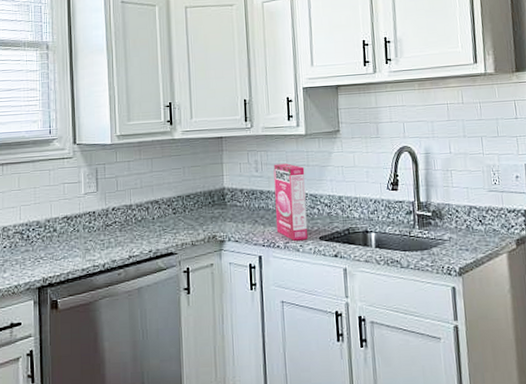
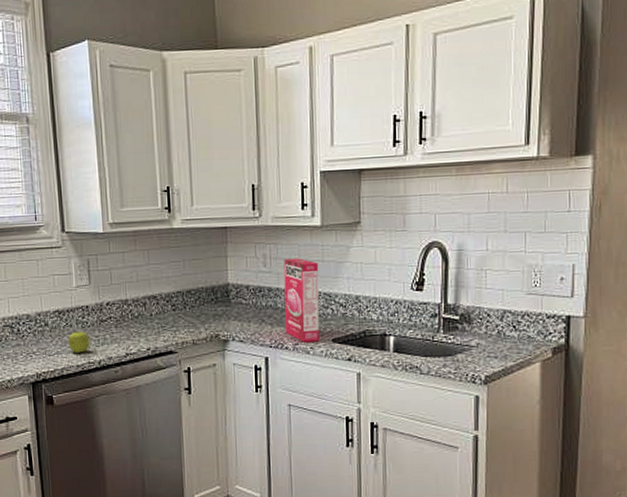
fruit: none [75,235,95,257] -> present [68,331,90,353]

